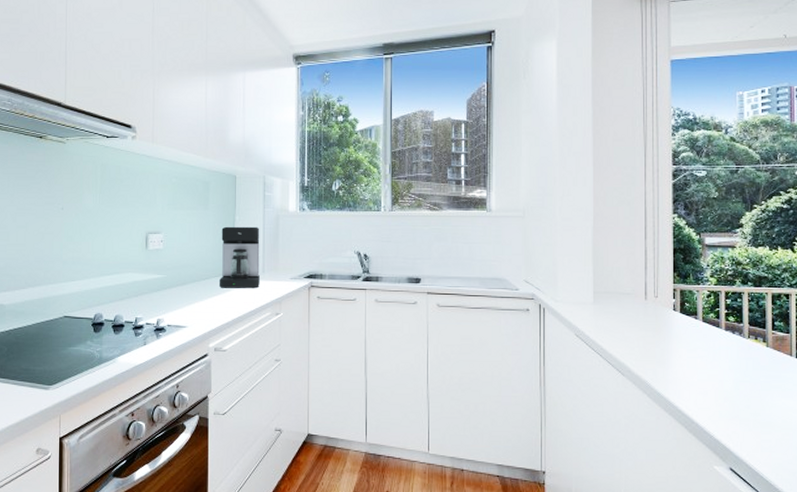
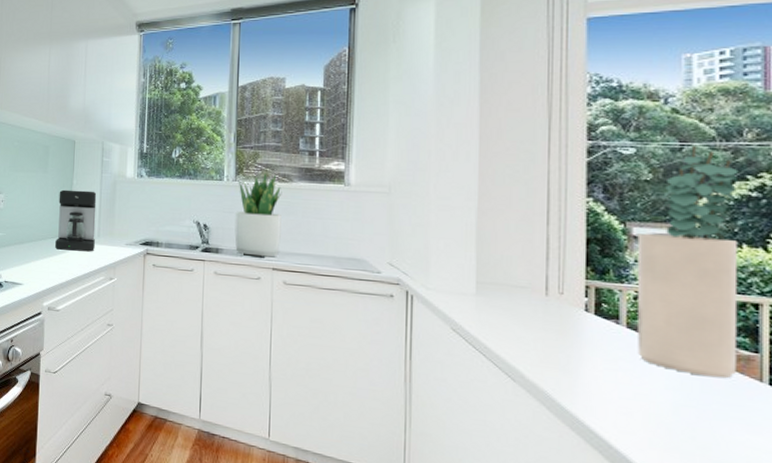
planter: none [392,202,434,282] -> present [234,172,282,257]
vase: none [708,168,776,356] -> present [636,146,739,379]

